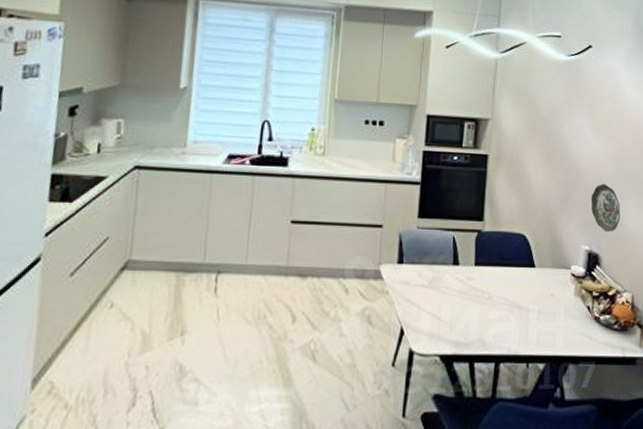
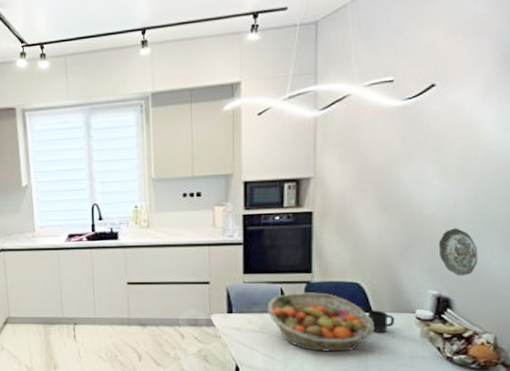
fruit basket: none [439,242,536,311] -> present [268,292,375,352]
mug: none [530,265,553,290] -> present [367,310,394,333]

